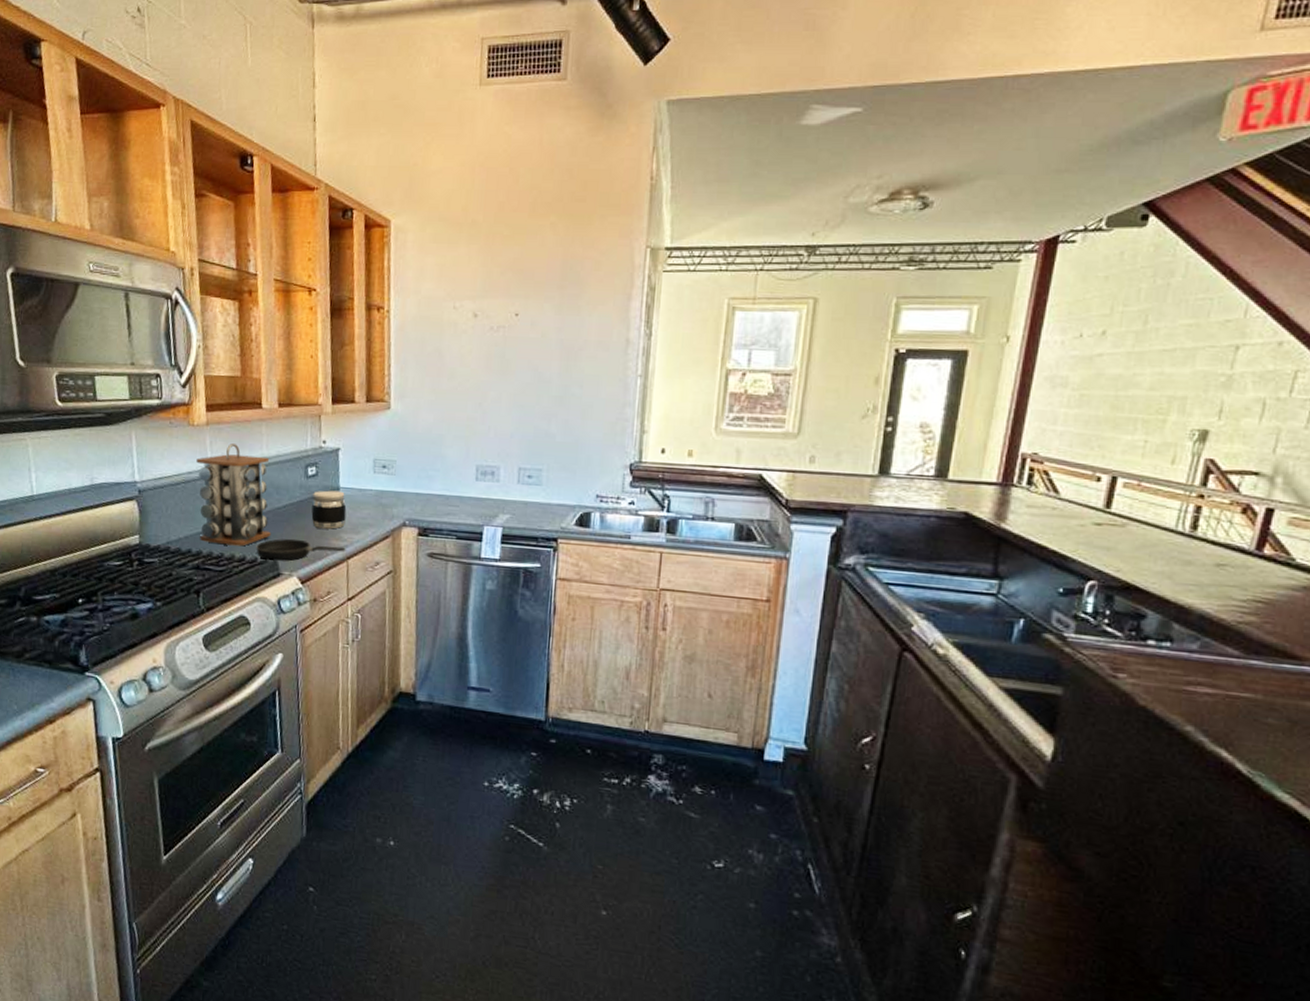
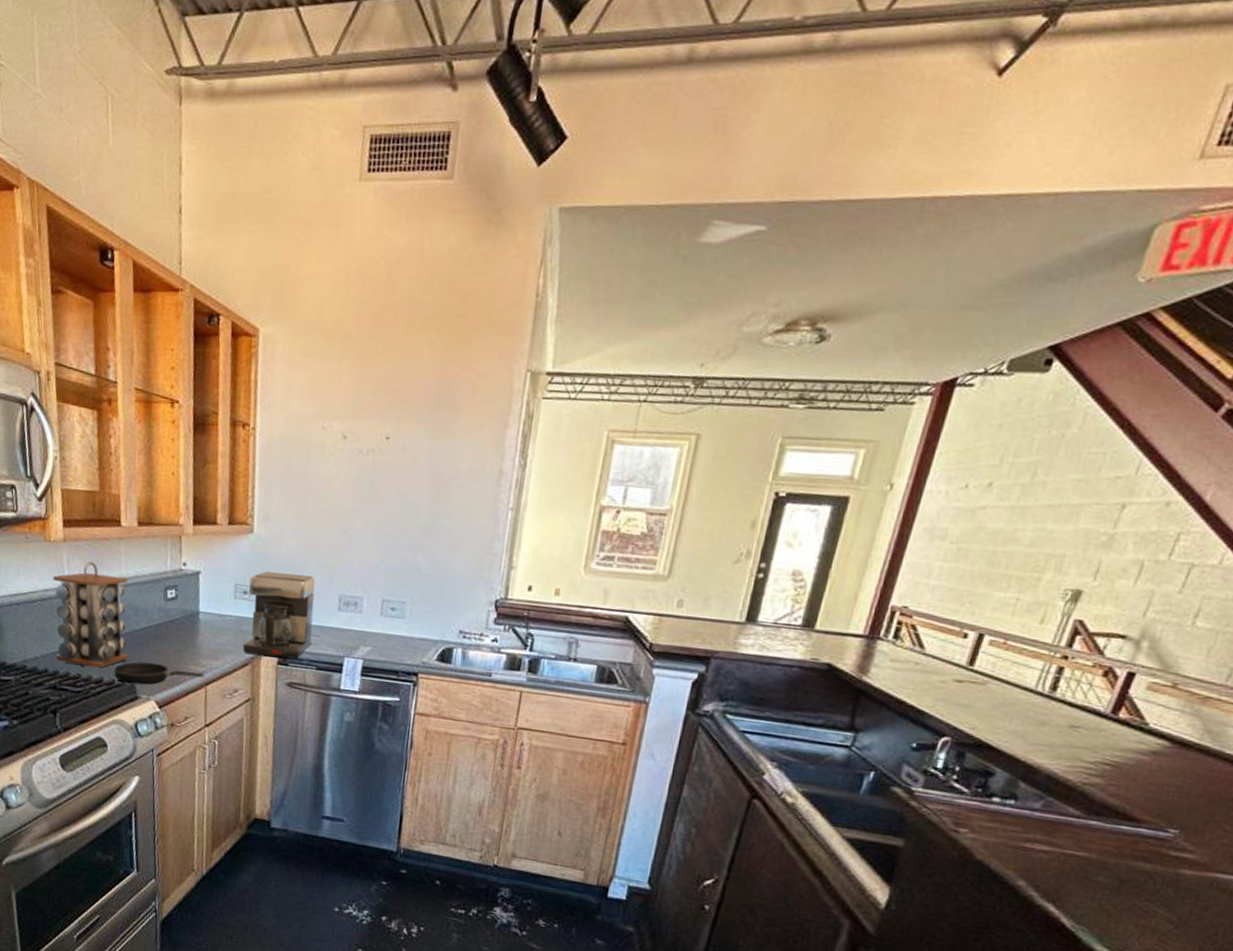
jar: present [311,490,347,529] -> none [170,614,206,655]
coffee maker: none [383,445,453,529] -> present [243,571,316,659]

